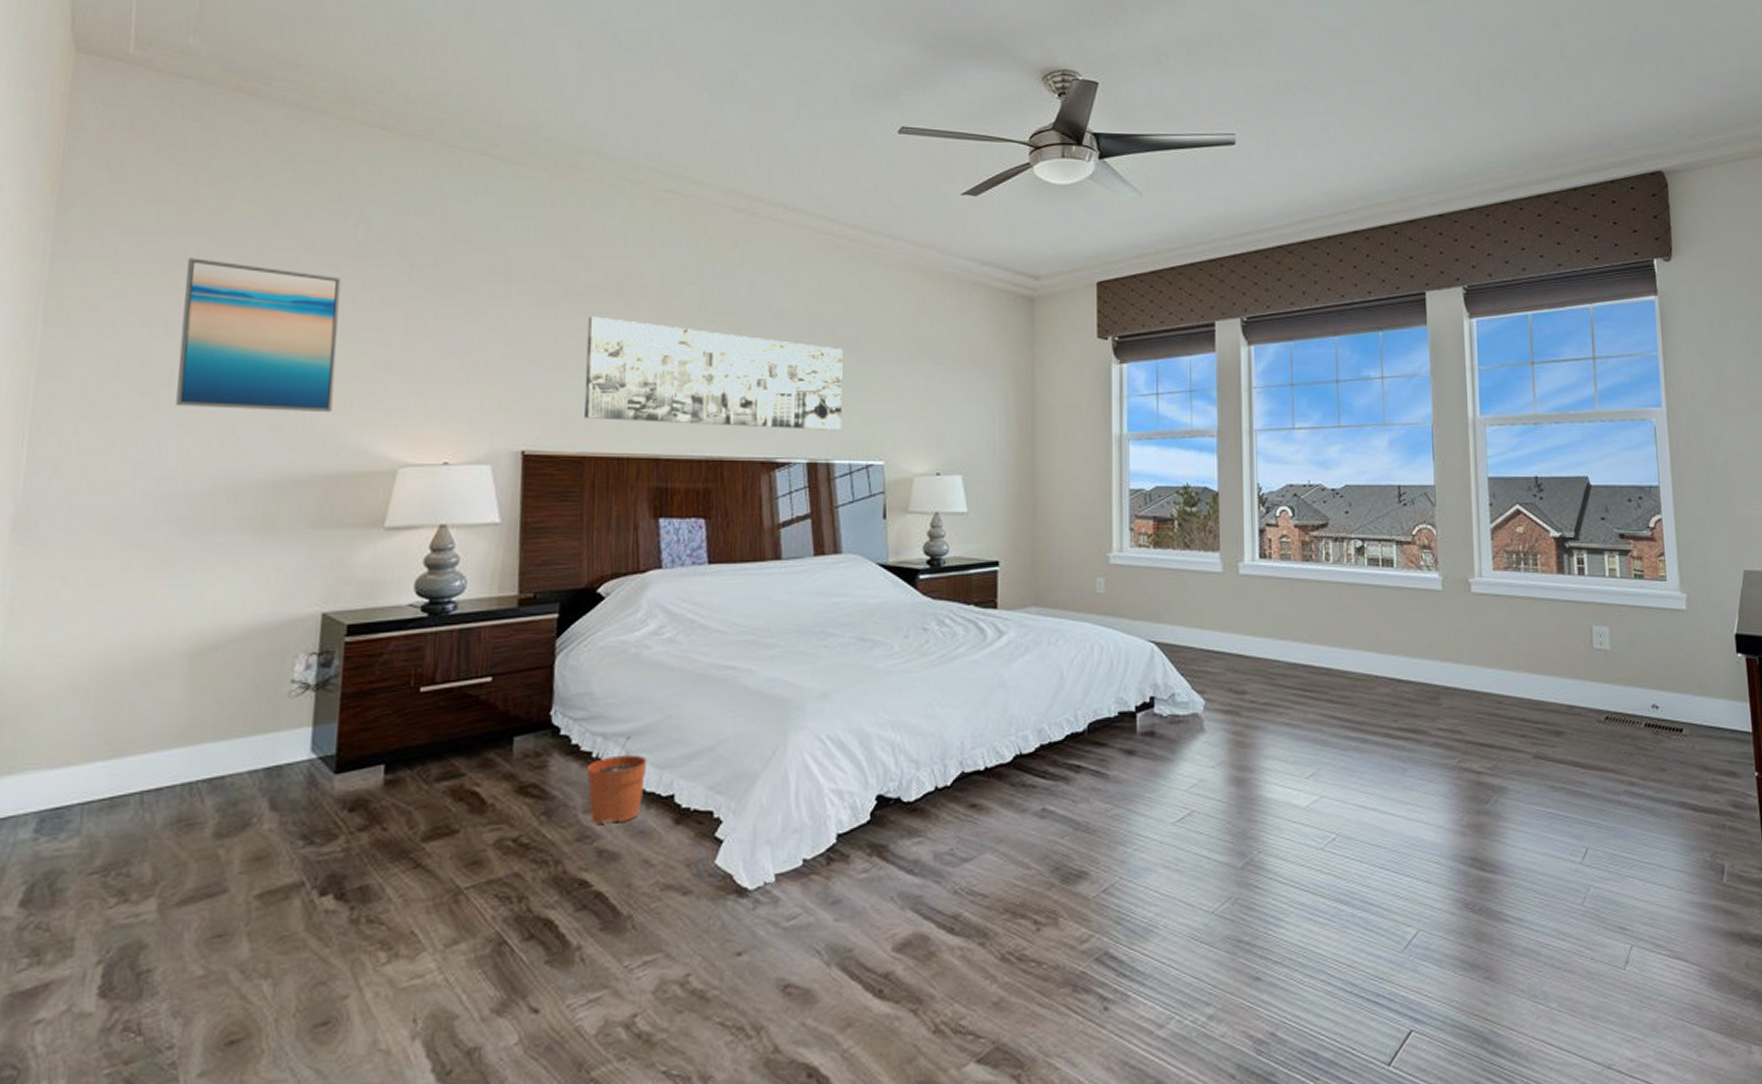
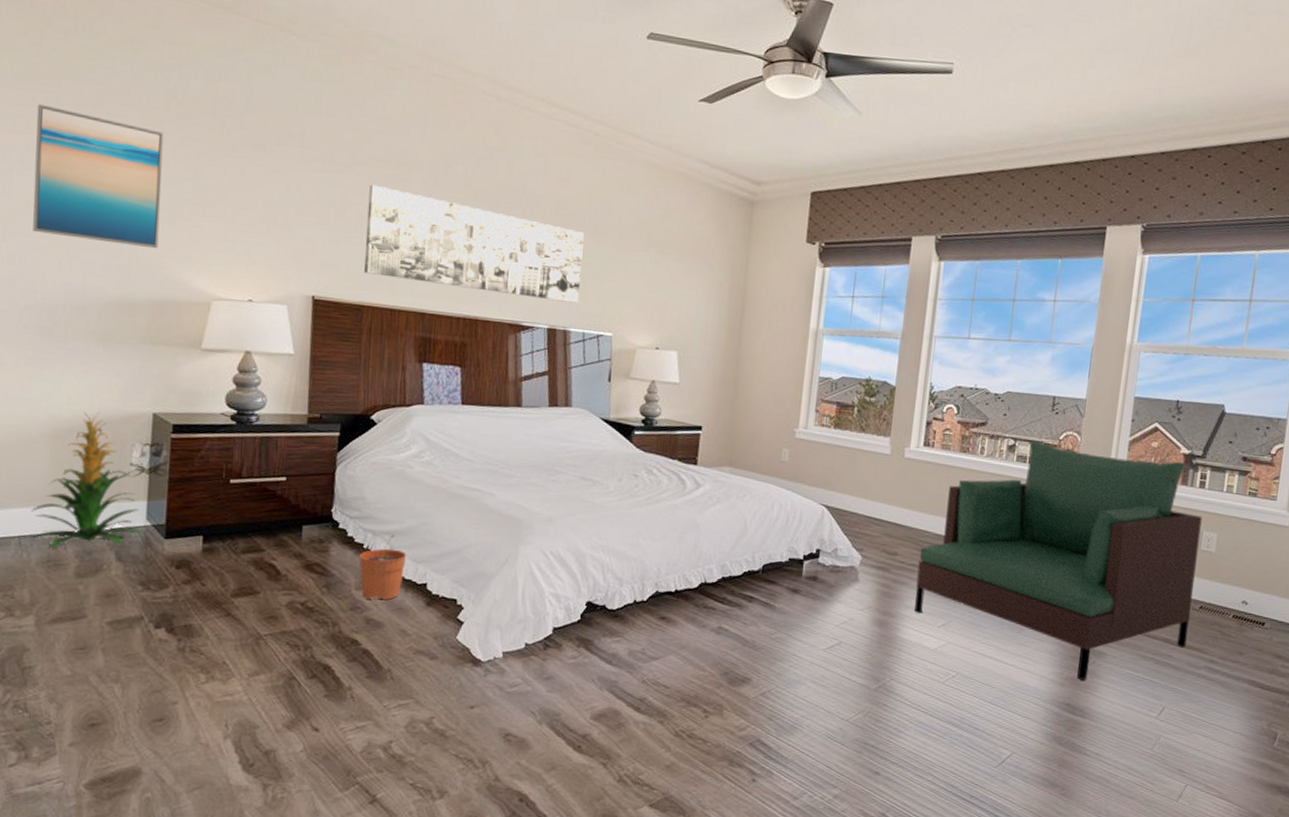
indoor plant: none [158,618,308,802] -> present [30,411,145,548]
armchair: none [1272,539,1598,826] -> present [914,440,1202,680]

